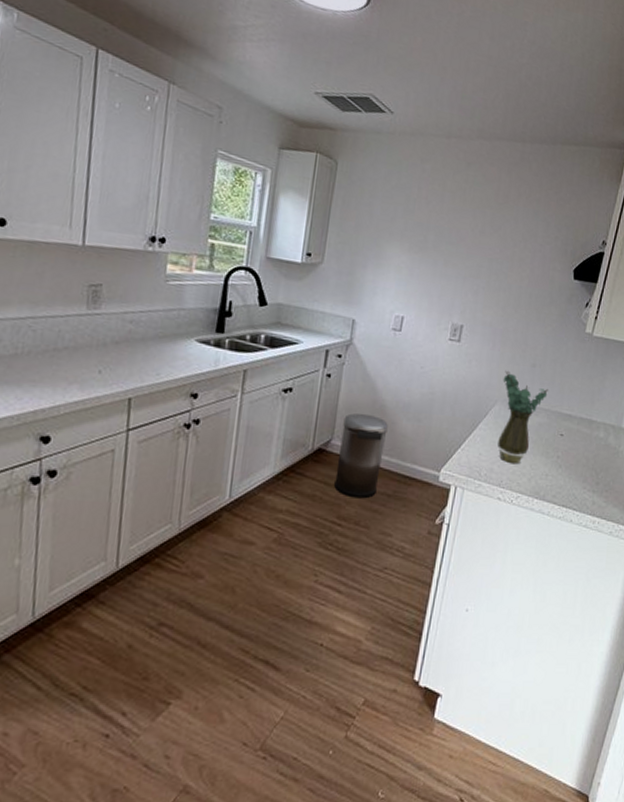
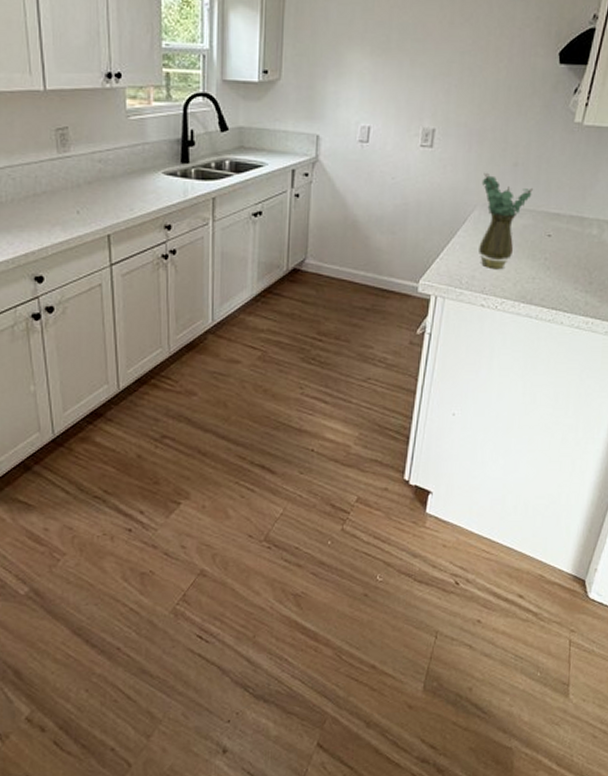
pedal bin: present [334,413,388,499] -> none [312,231,362,314]

